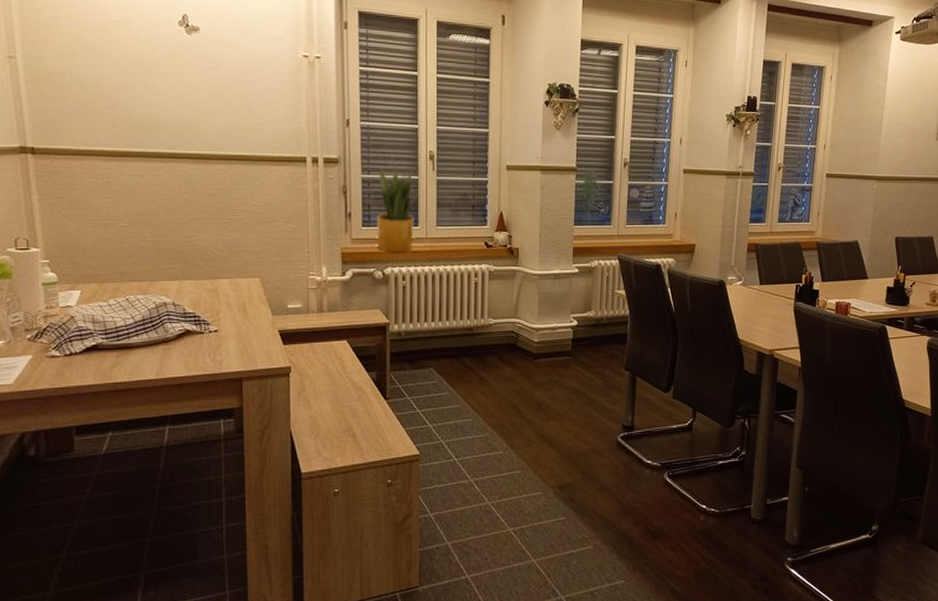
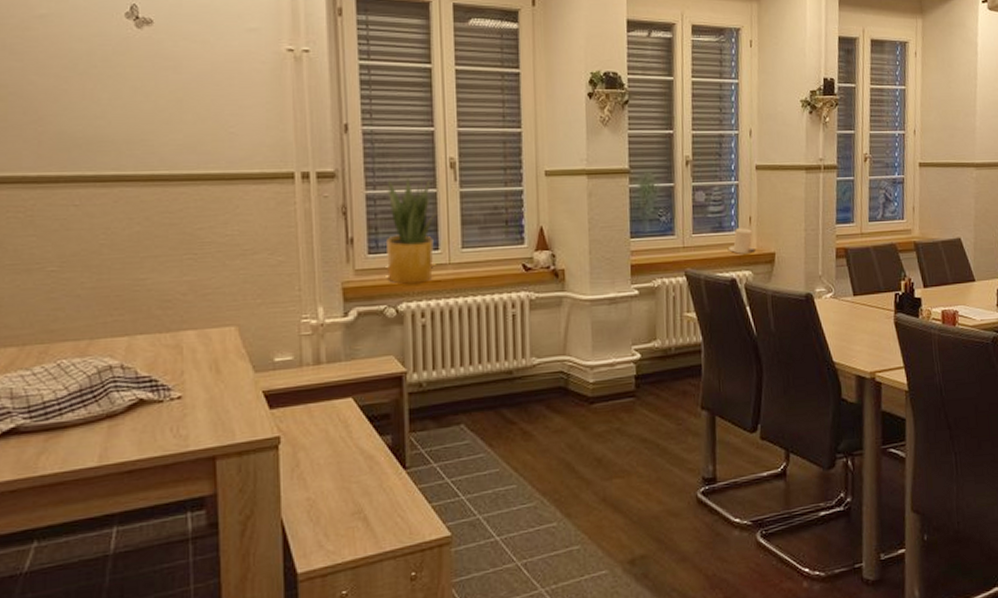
candle: none [656,222,679,245] -> present [729,228,756,255]

